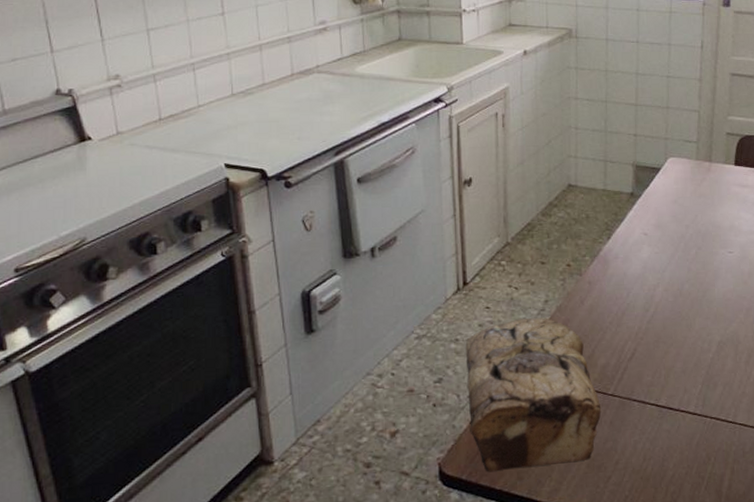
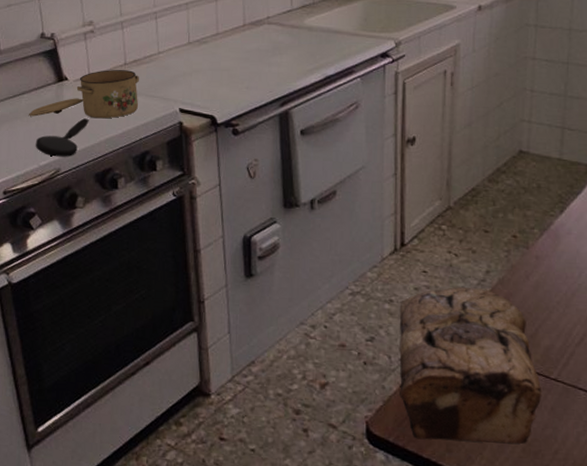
cooking pot: none [43,126,177,182] -> present [28,70,139,119]
frying pan: none [53,180,119,225] -> present [35,118,89,157]

